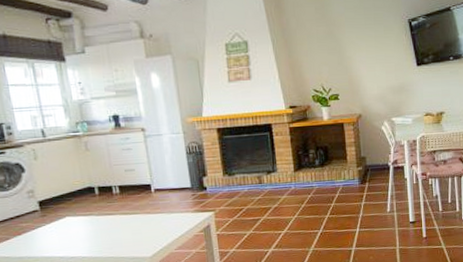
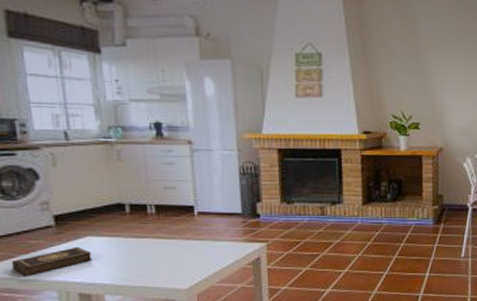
book: none [8,226,71,255] -> present [11,246,92,278]

